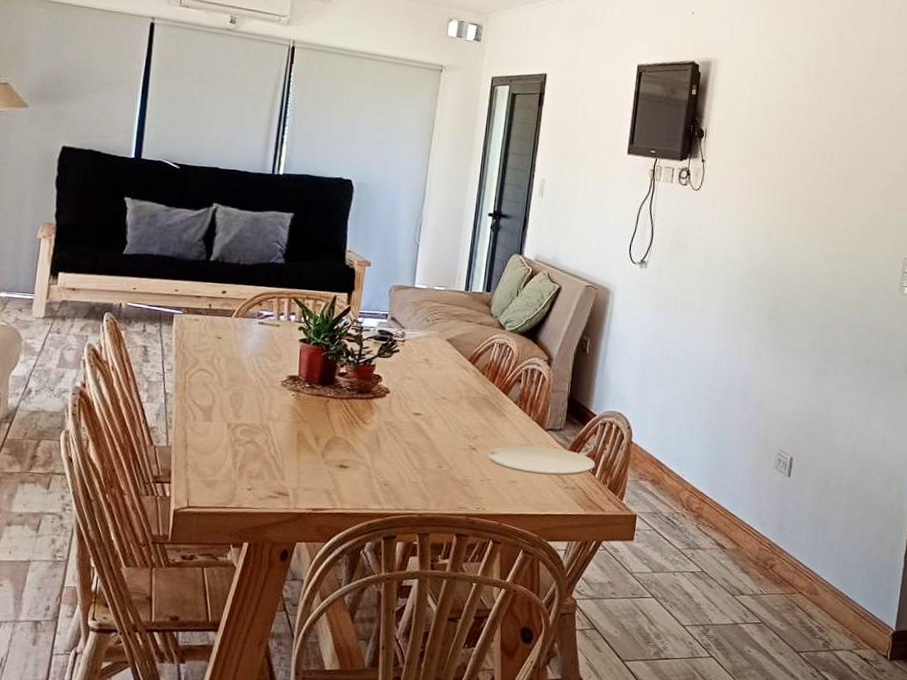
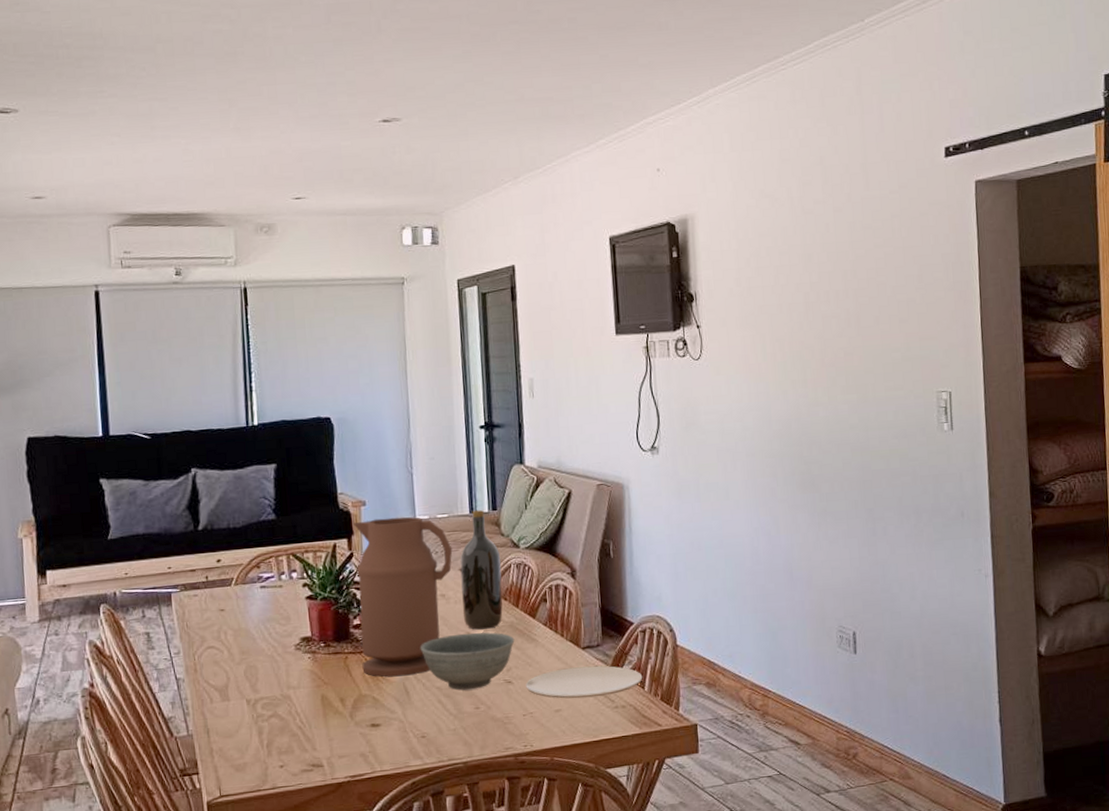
water jug: none [340,280,444,427] -> present [353,516,453,677]
bowl: none [397,397,486,450] -> present [420,632,515,690]
wine bottle: none [442,289,486,398] -> present [460,510,503,630]

